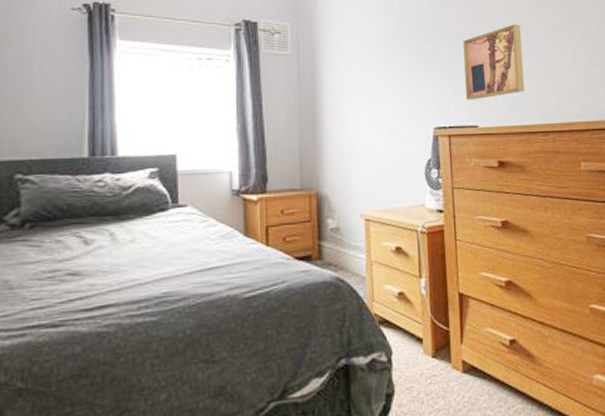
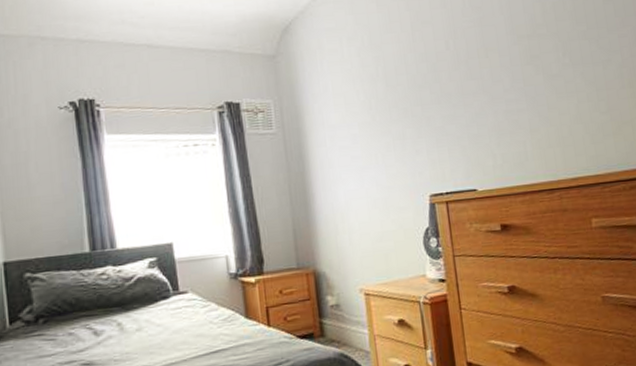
wall art: present [463,24,525,100] -> none [455,77,526,163]

